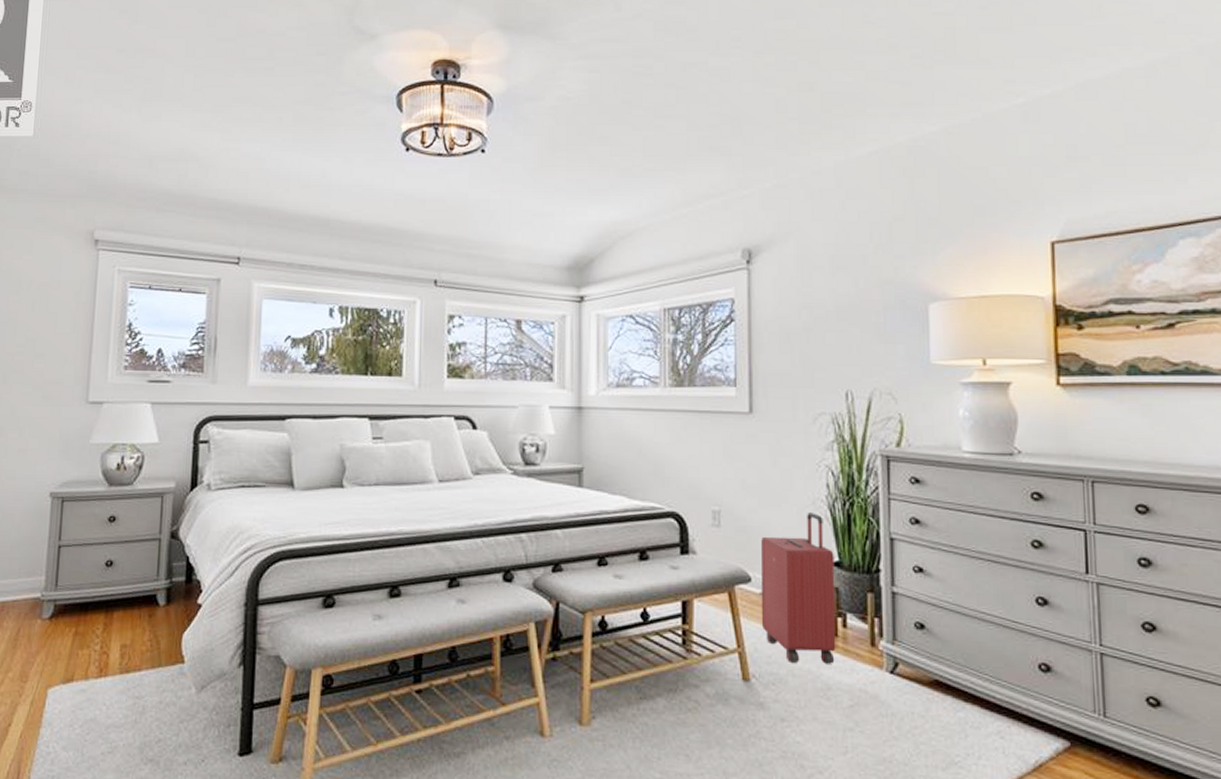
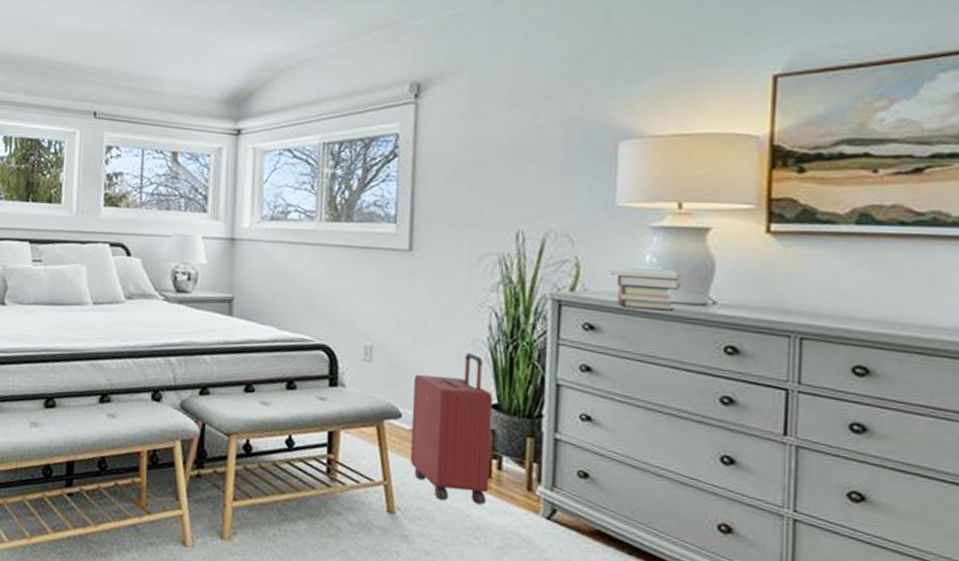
books: none [930,421,990,462] -> present [610,267,681,311]

